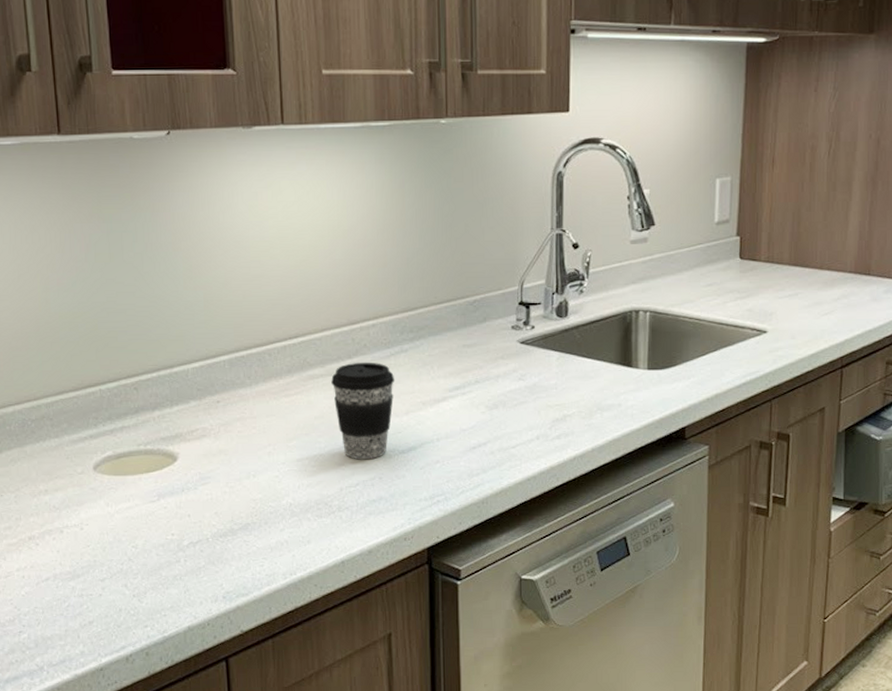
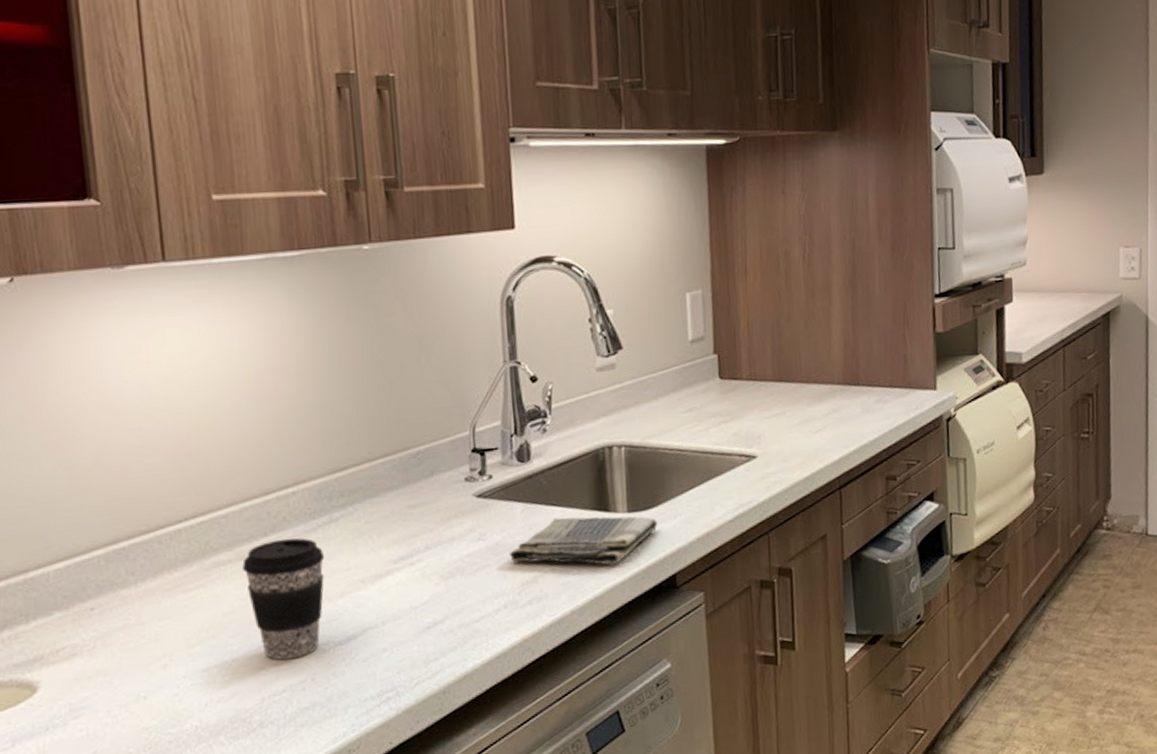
dish towel: none [543,368,673,413] -> present [508,516,658,565]

